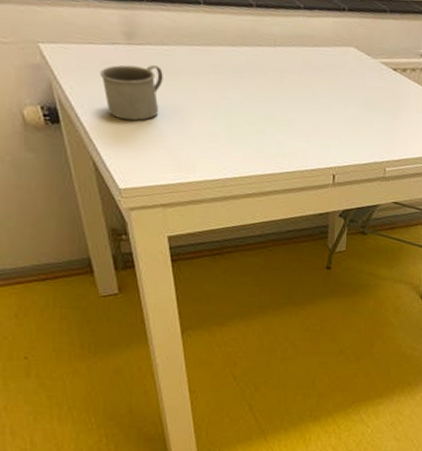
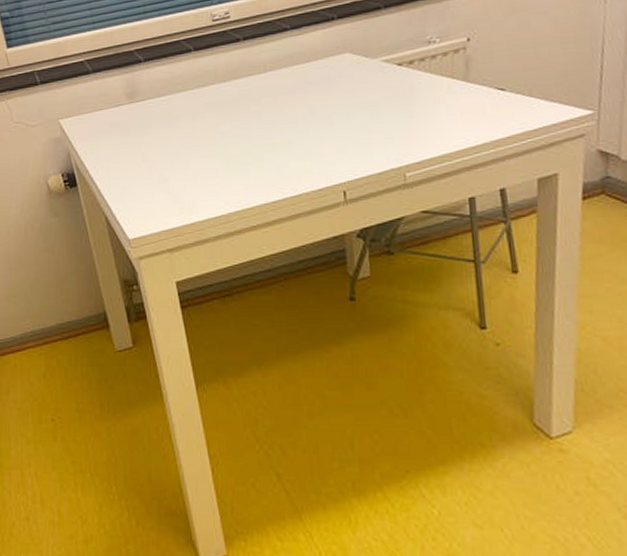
mug: present [100,64,163,121] -> none [108,116,162,173]

